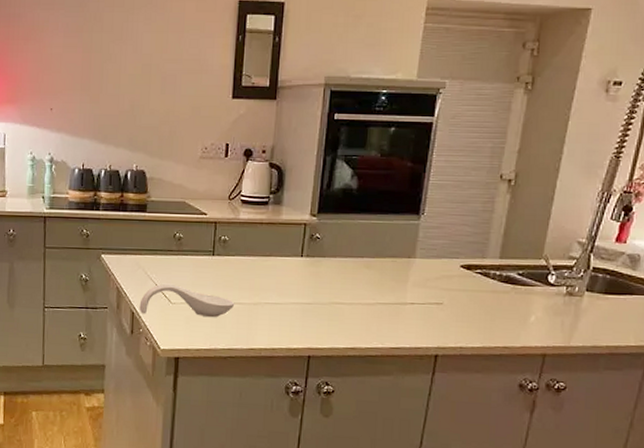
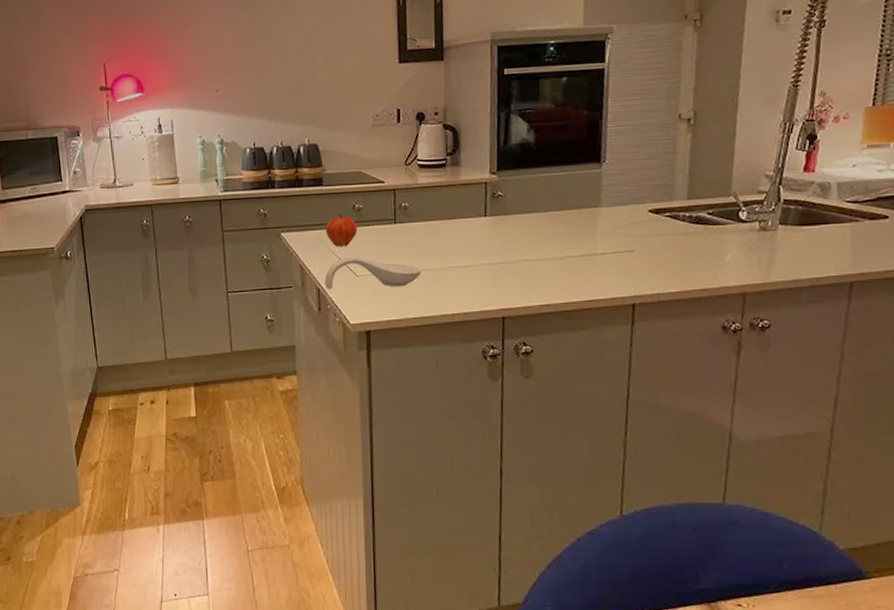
fruit: none [144,241,176,274] -> present [325,213,358,247]

